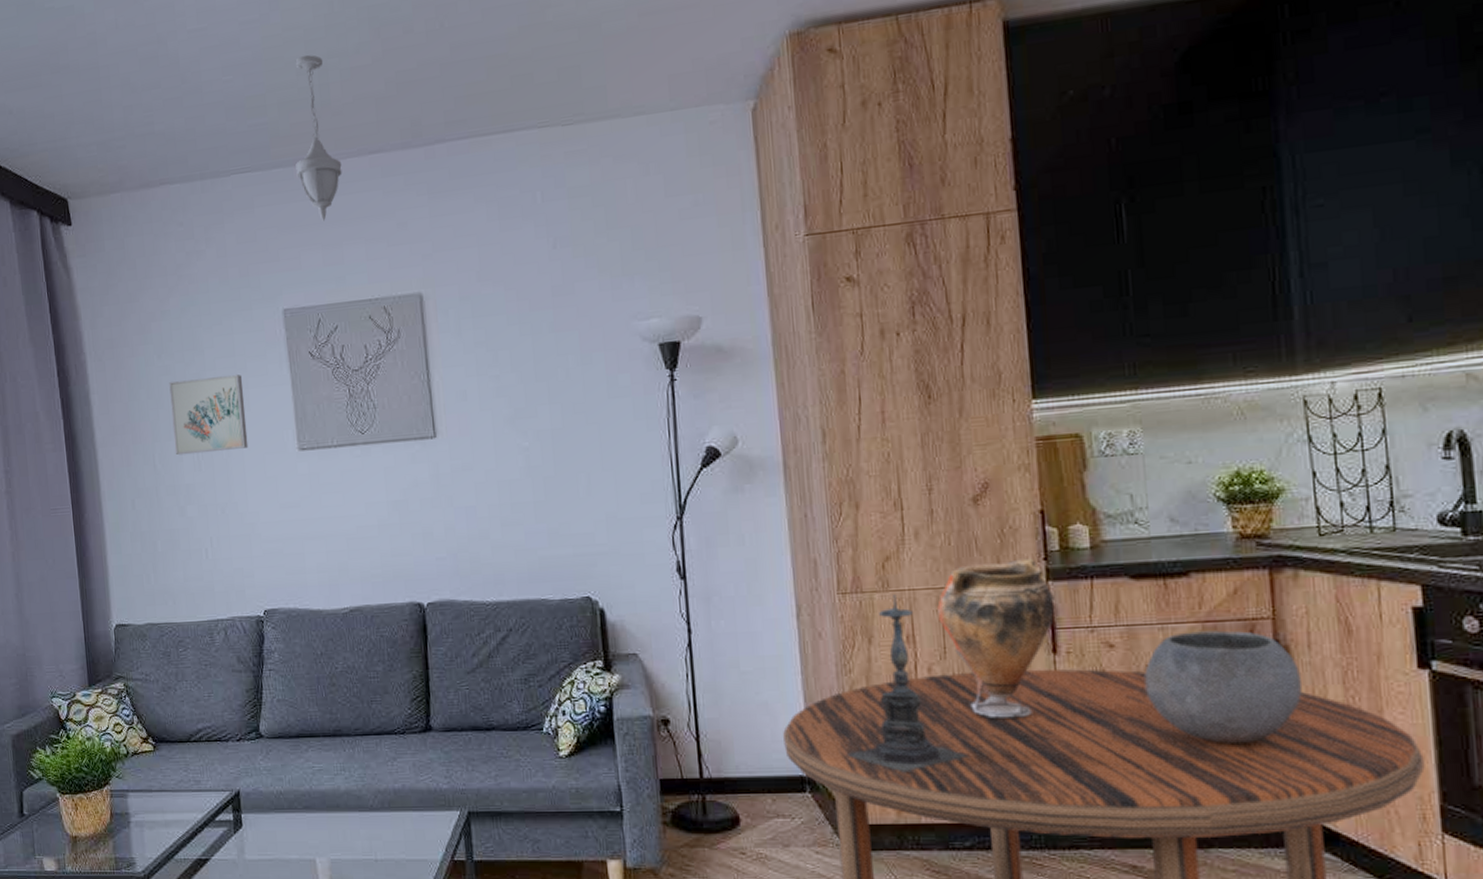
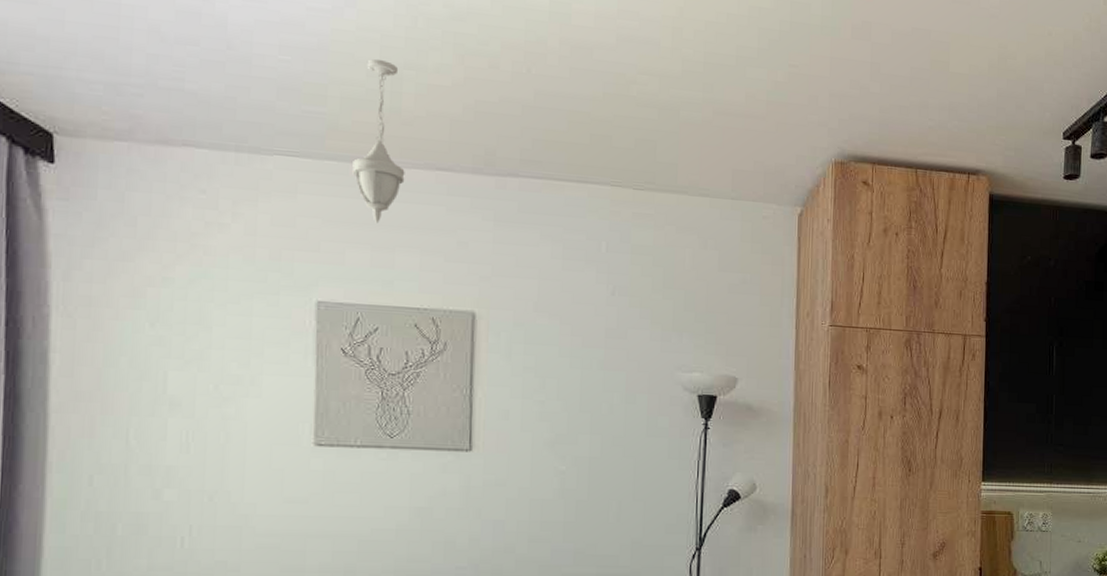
wall art: present [169,374,249,456] -> none [157,354,257,436]

